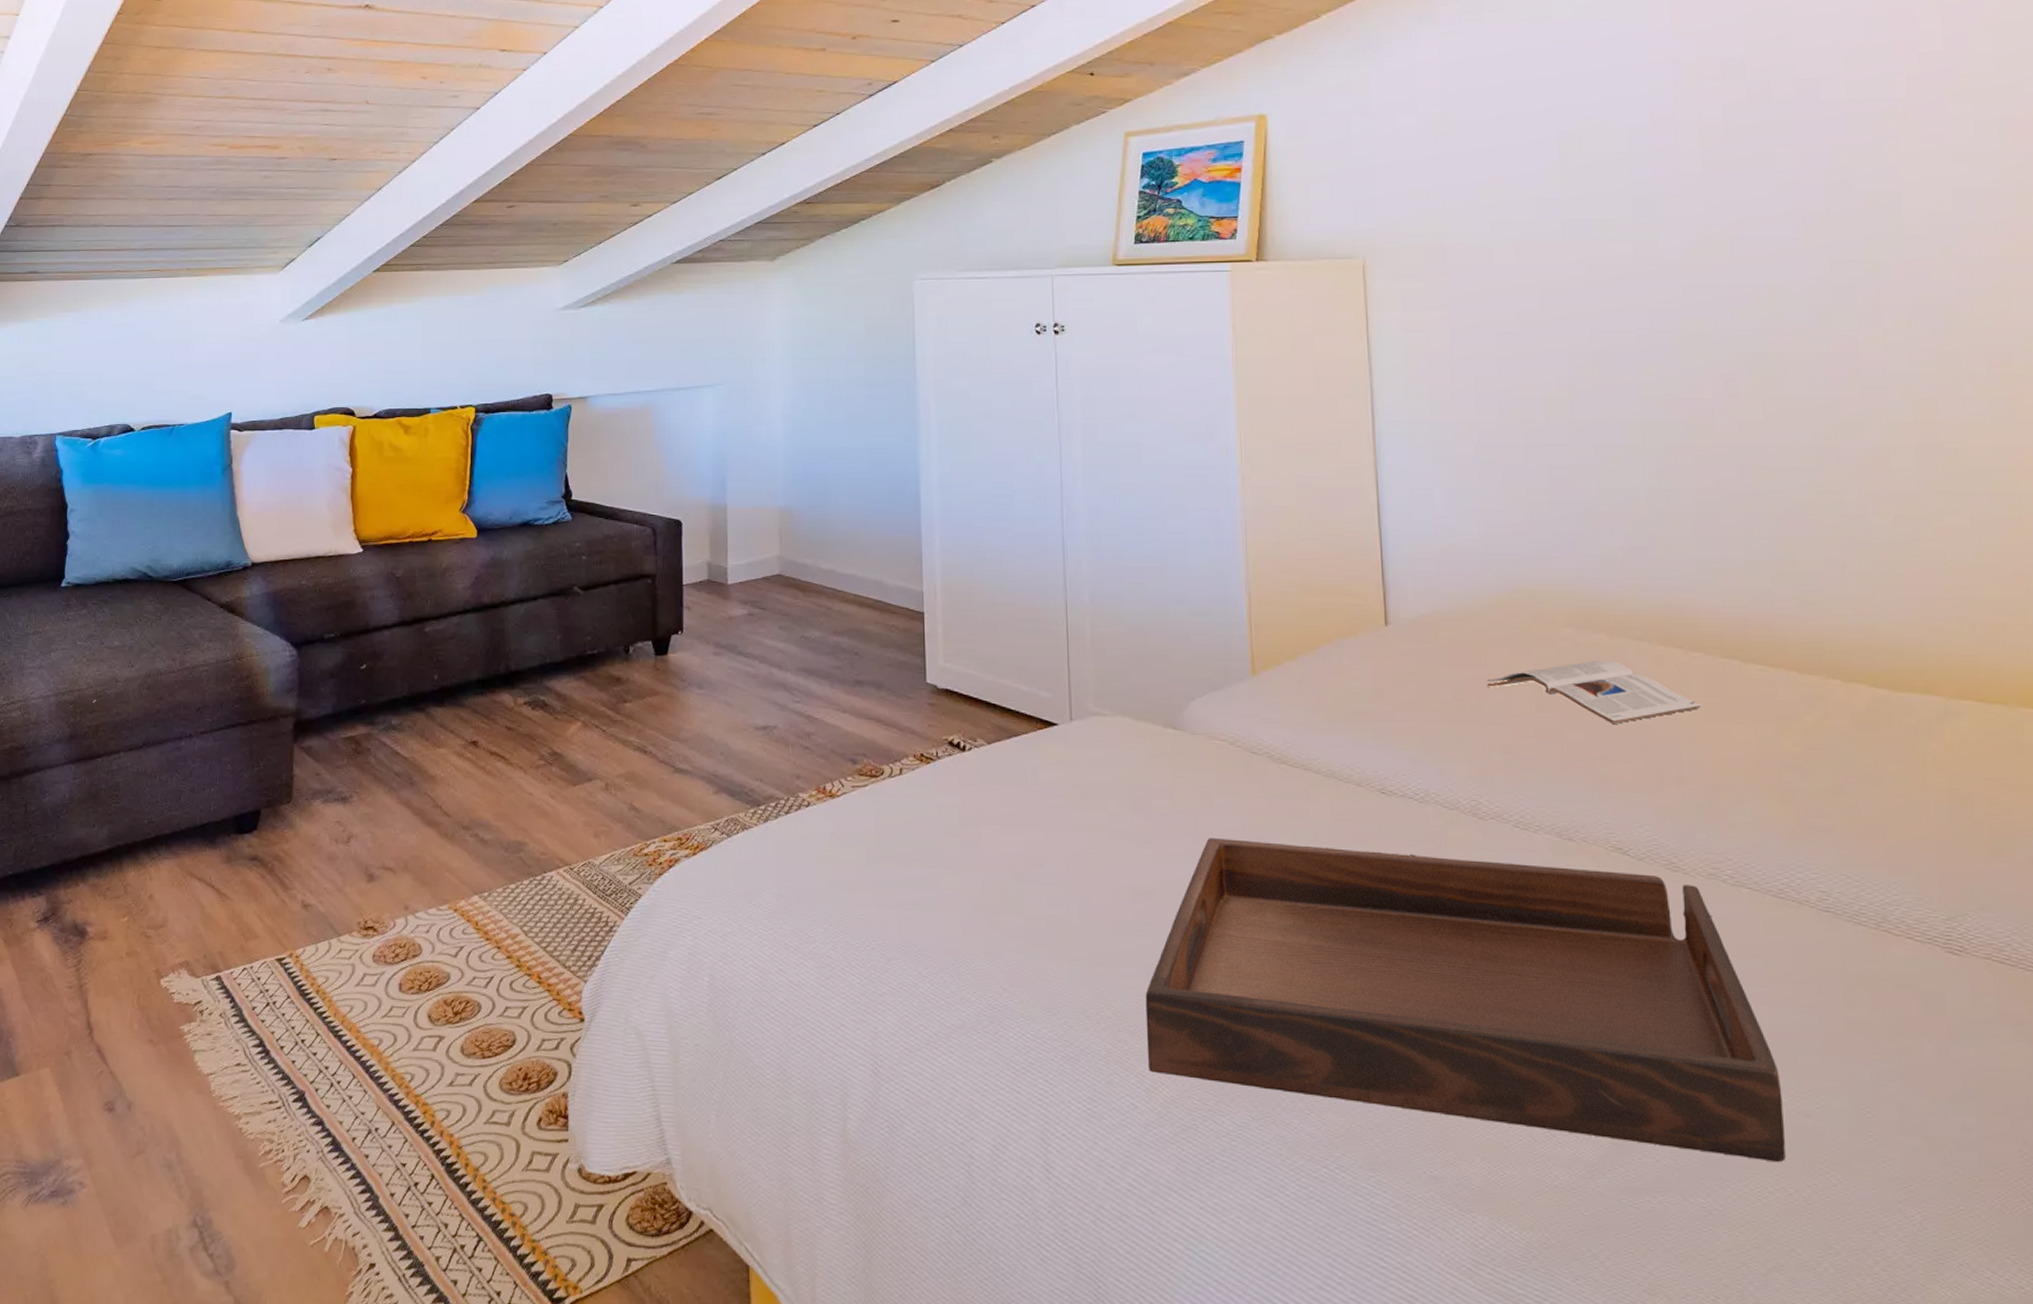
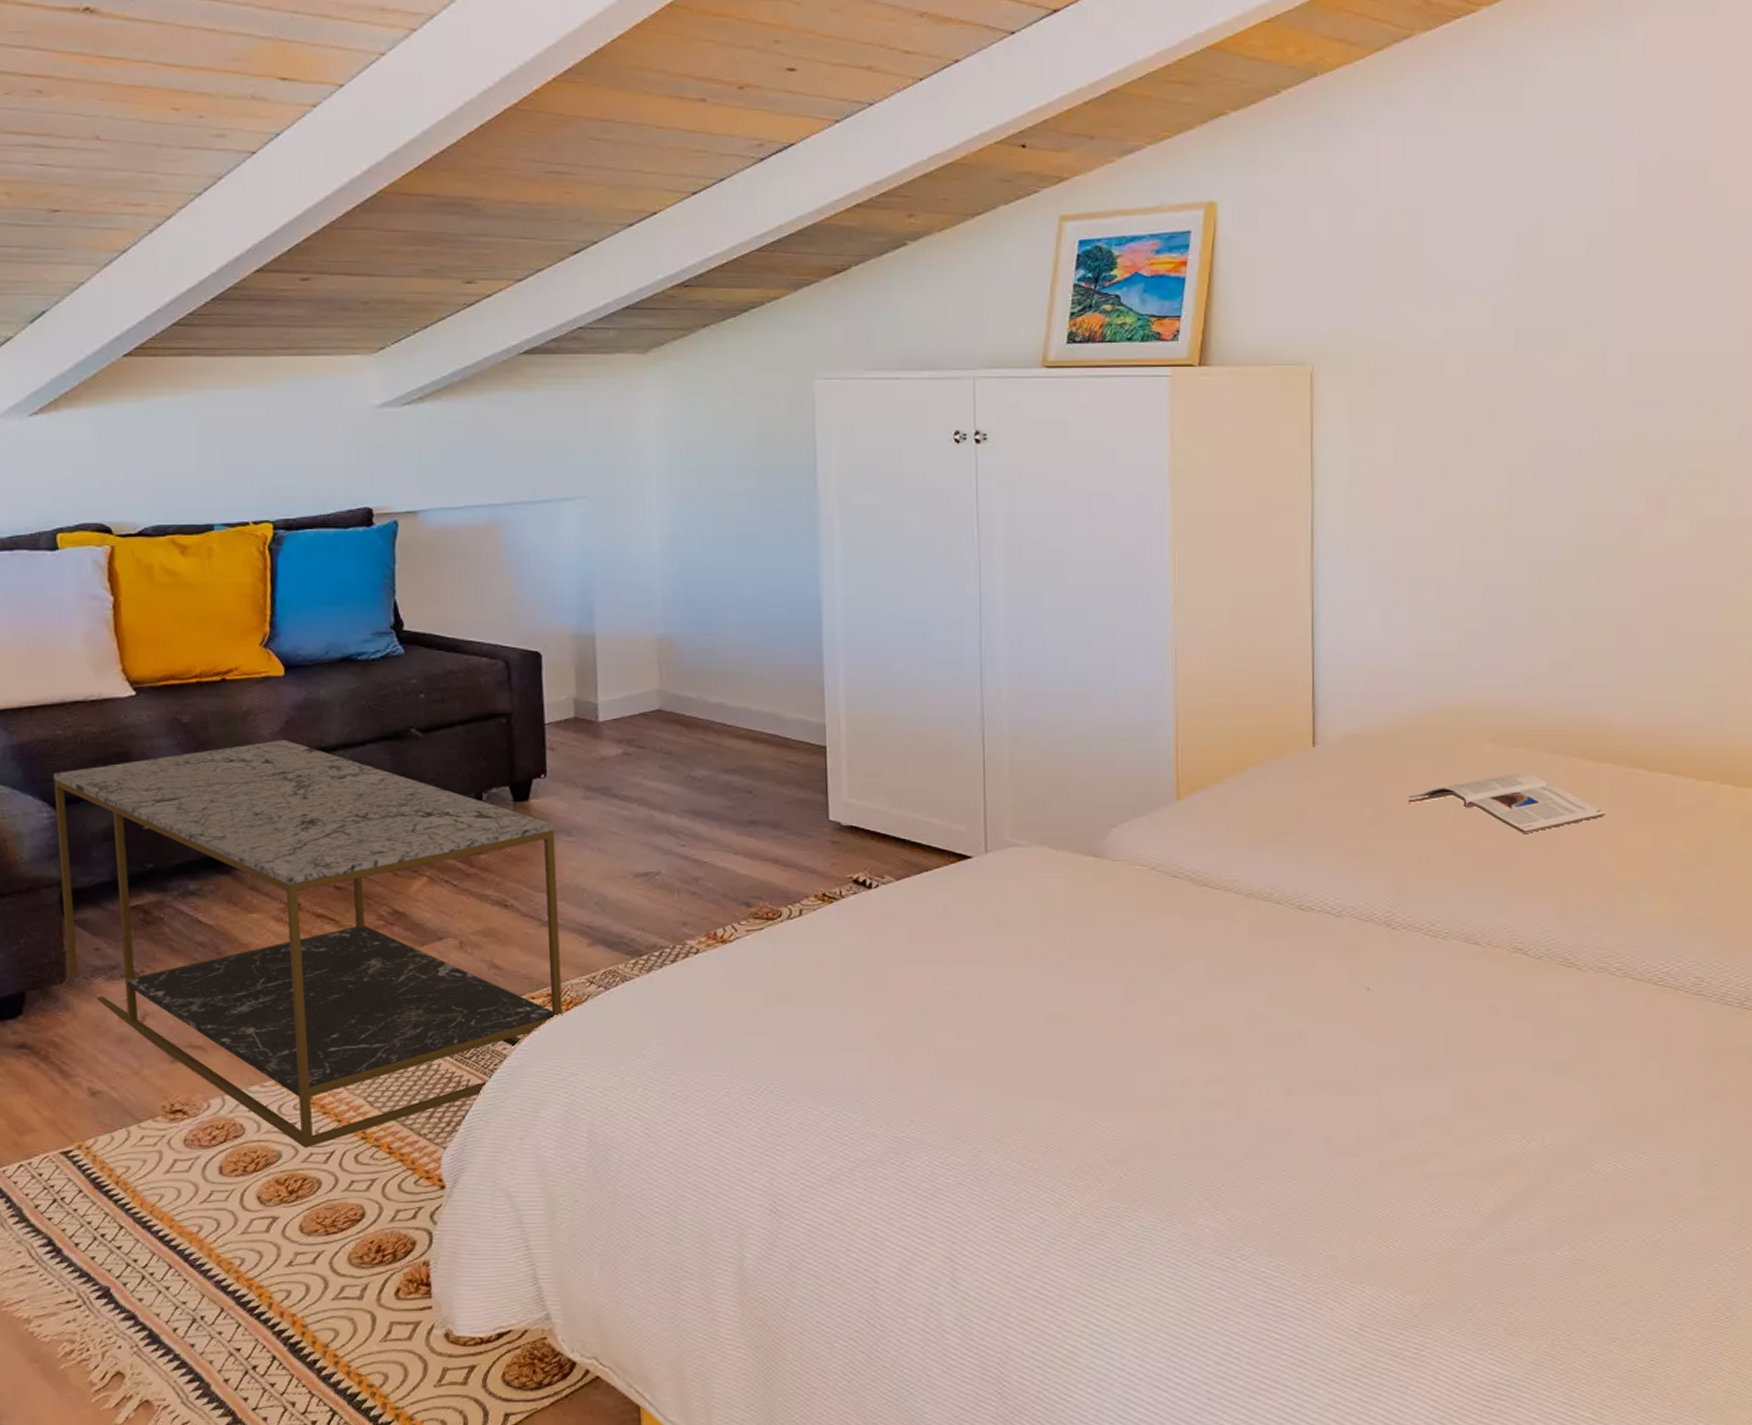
coffee table: none [294,593,690,972] -> present [53,739,563,1148]
serving tray: present [1145,838,1785,1162] -> none [1057,961,1645,1214]

